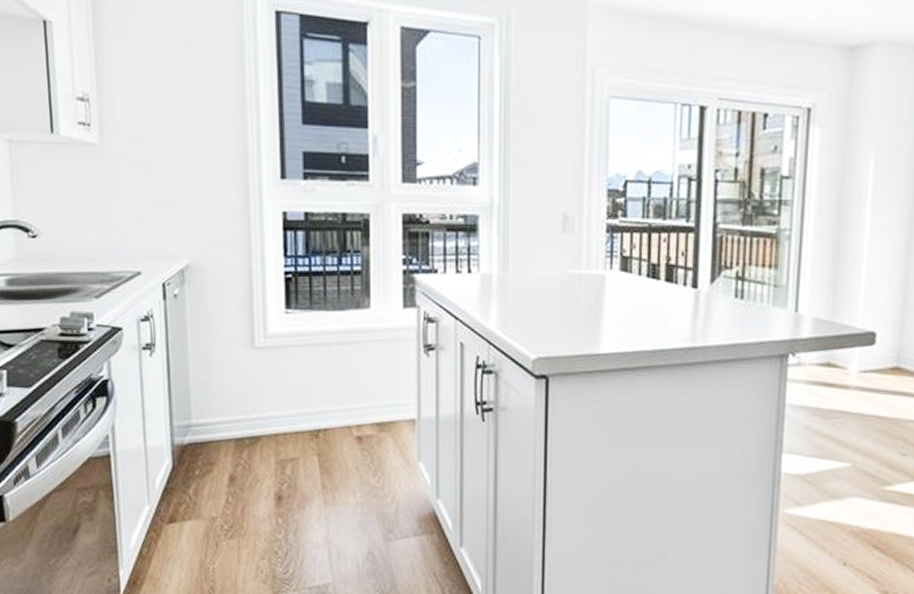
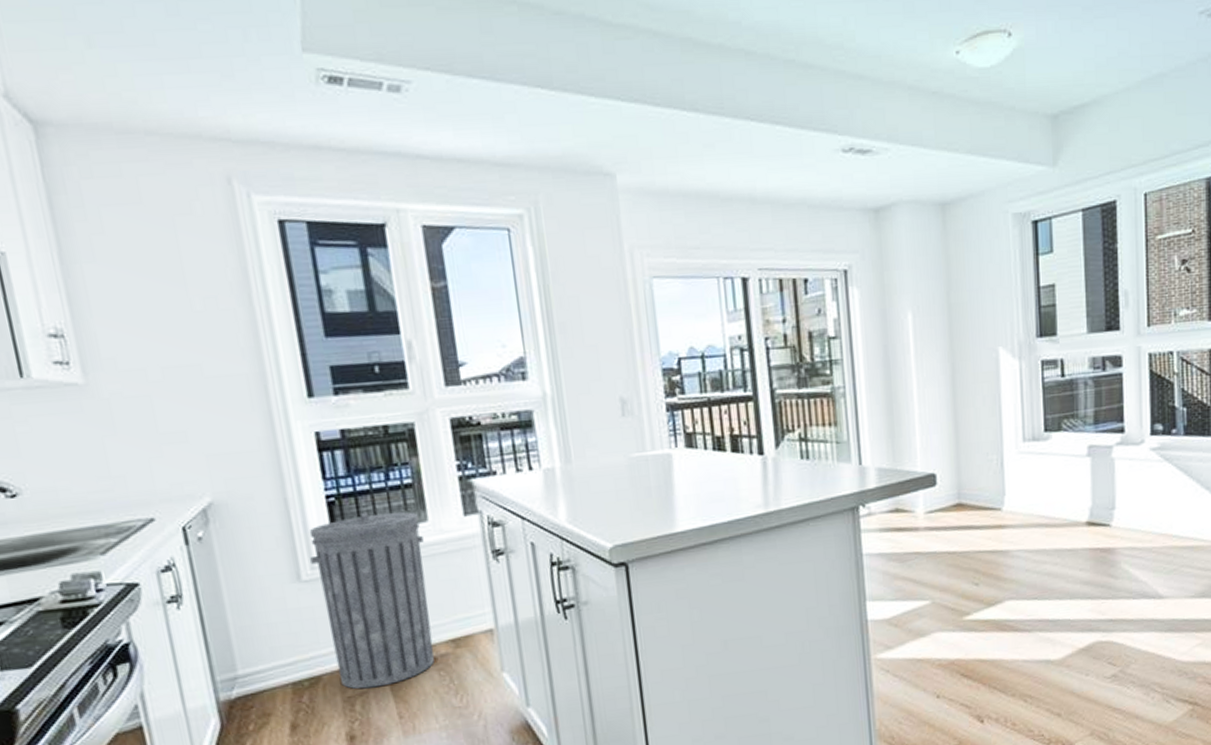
trash can: none [265,293,364,456] -> present [309,512,434,690]

